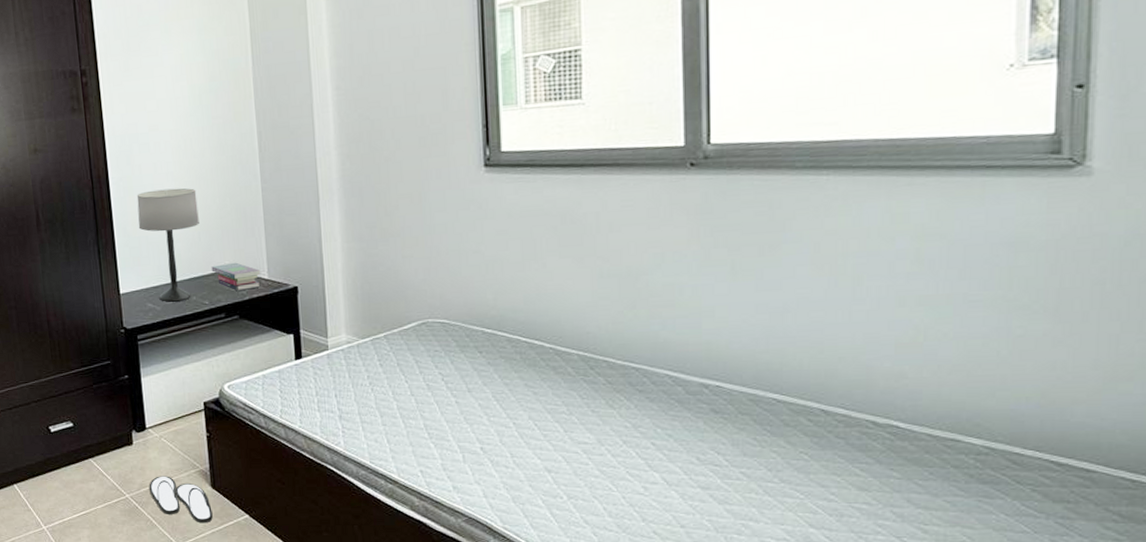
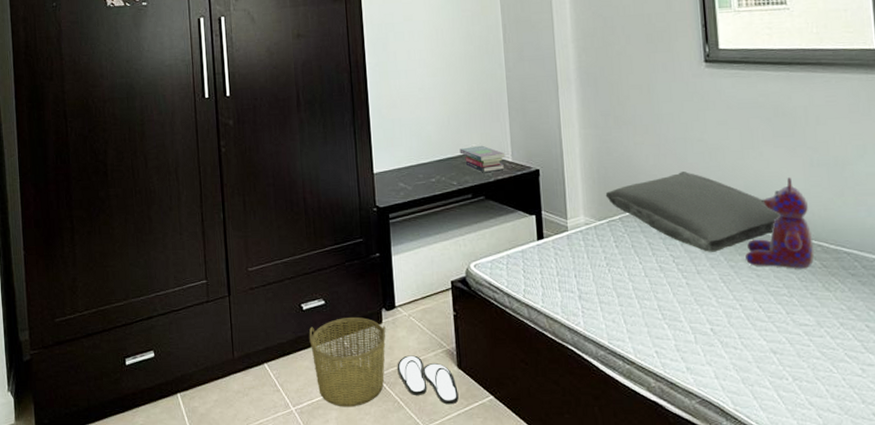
basket: none [58,439,137,525] -> present [309,317,386,406]
table lamp: present [136,188,199,302] -> none [391,74,449,182]
pillow: none [369,286,563,370] -> present [605,172,781,252]
stuffed animal: none [522,290,599,386] -> present [745,177,815,269]

